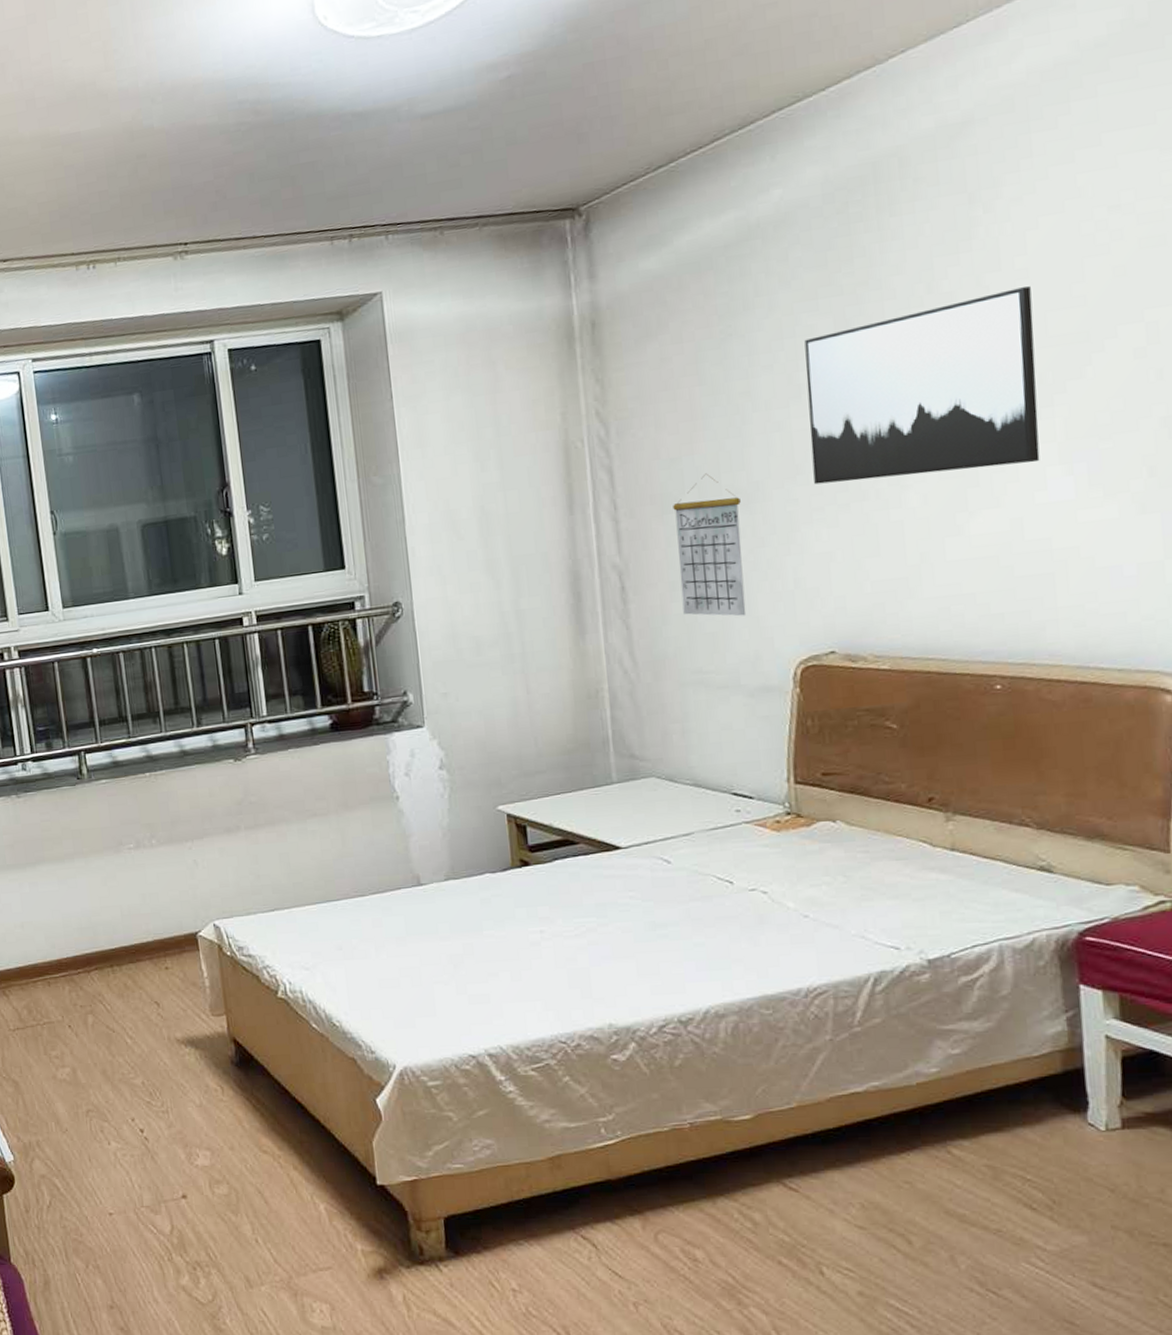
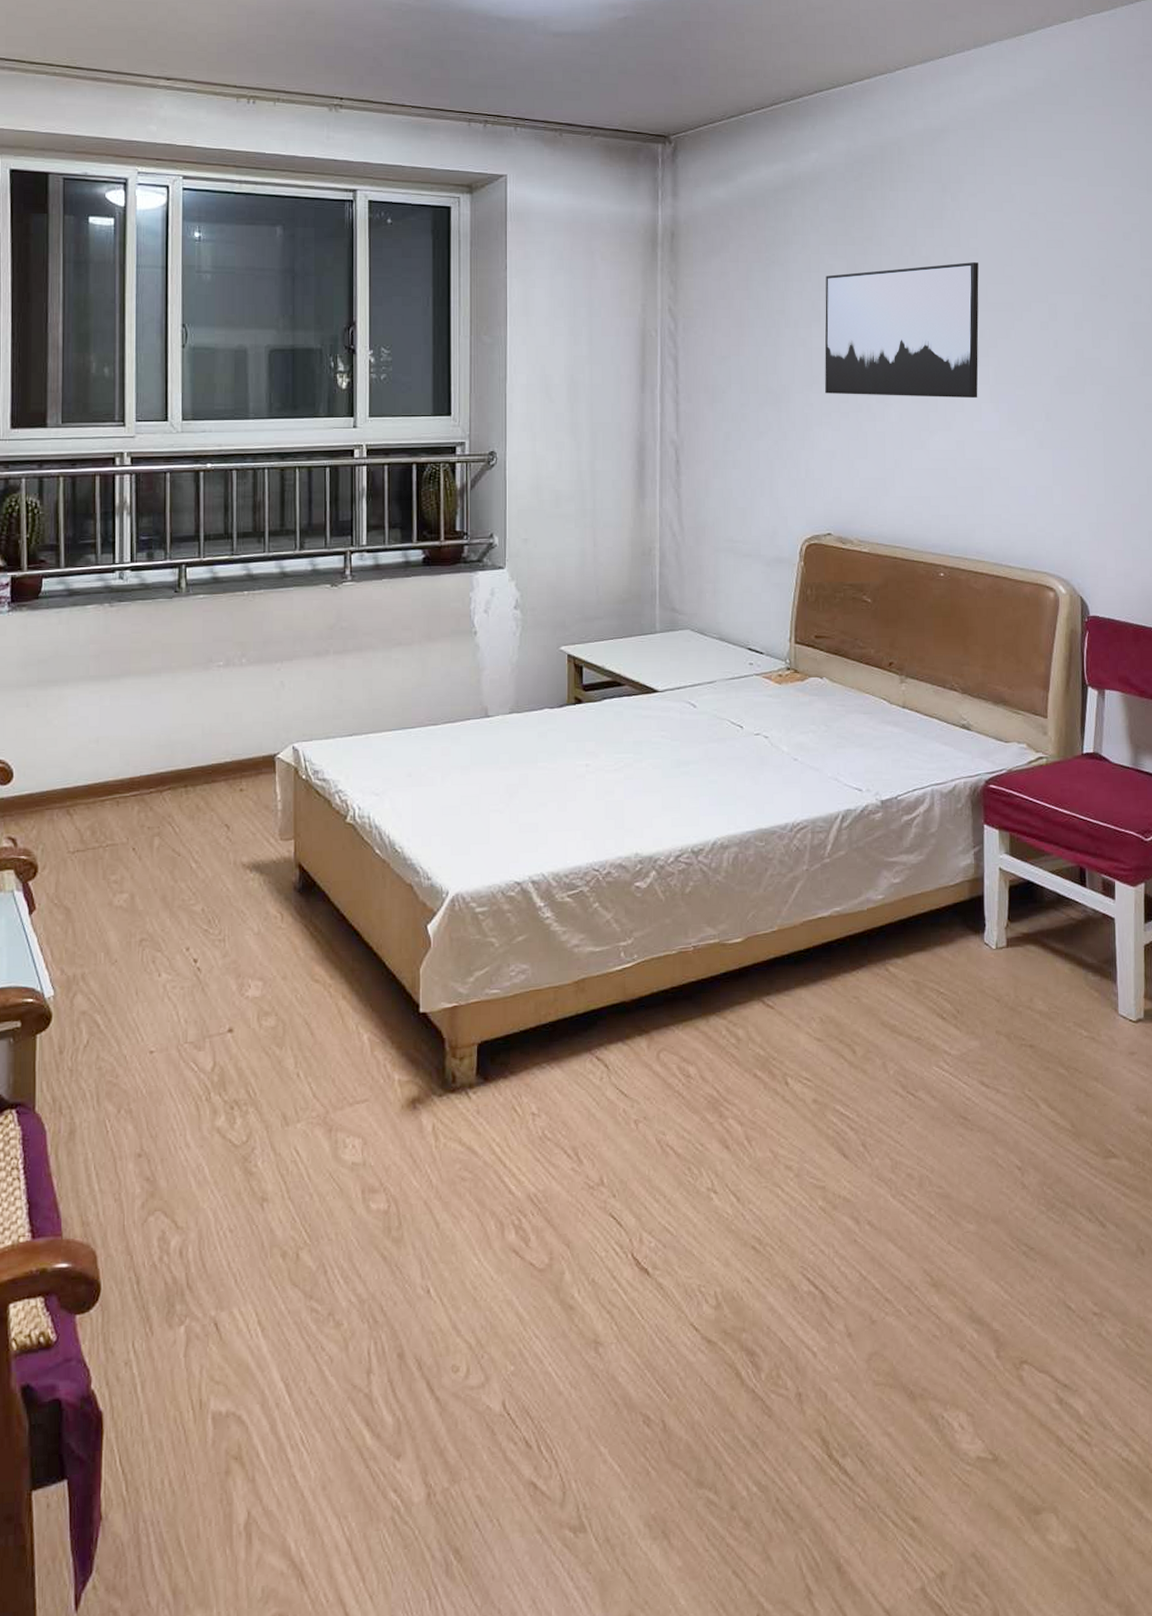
calendar: present [673,473,747,616] -> none [721,373,771,496]

